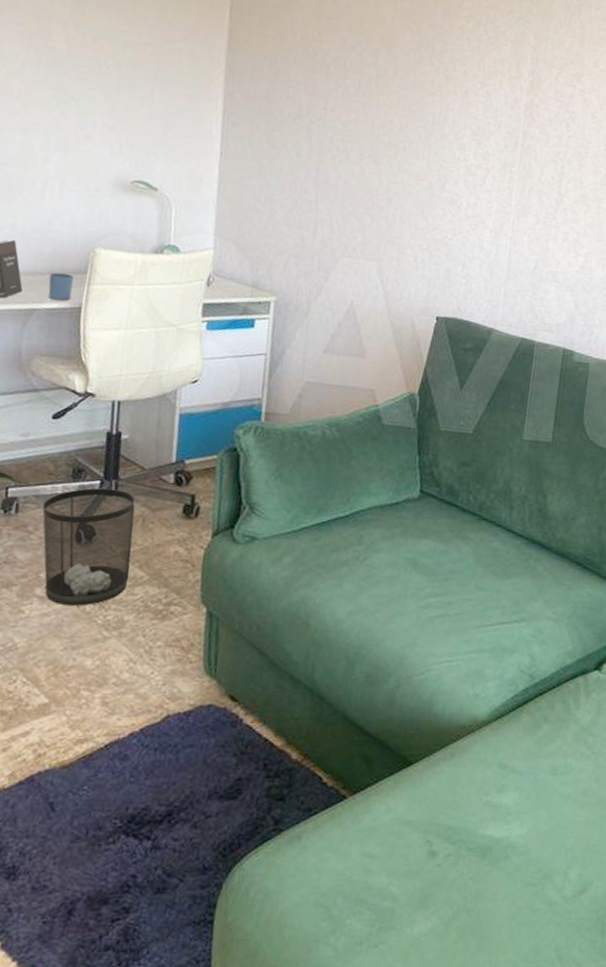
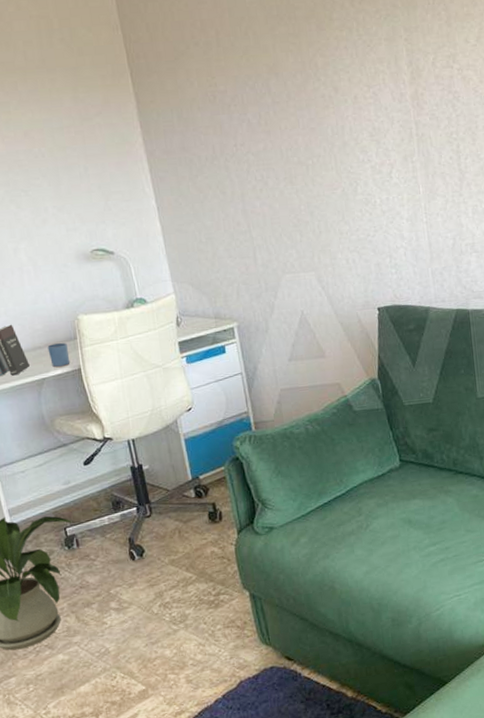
waste bin: present [42,488,136,606] -> none [96,511,181,612]

